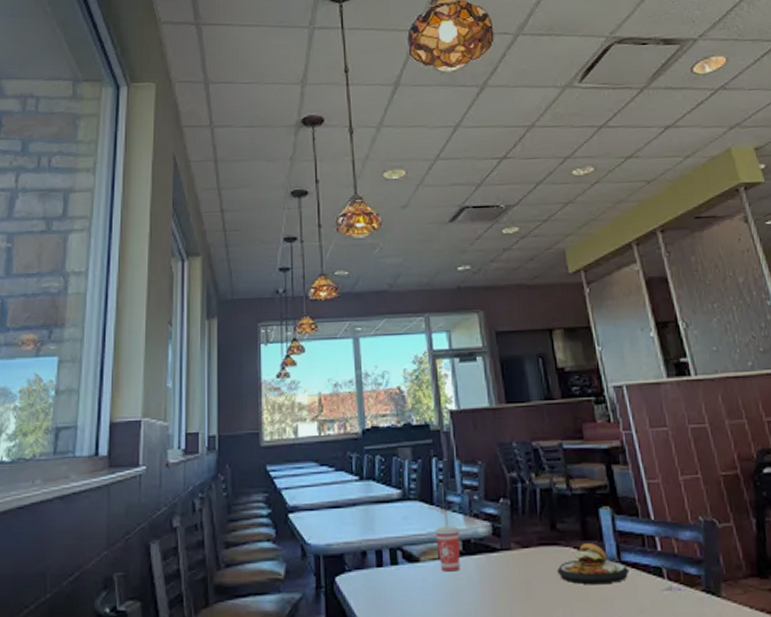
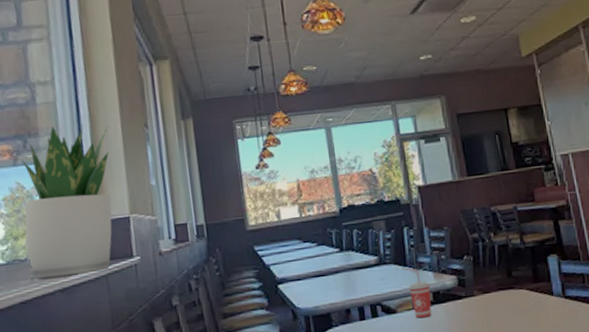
planter: none [31,317,134,482] -> present [21,124,112,280]
burger: present [556,543,629,585] -> none [512,284,572,317]

